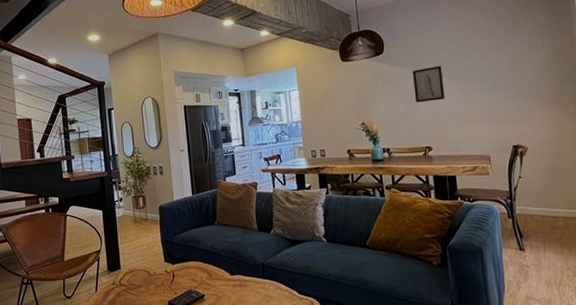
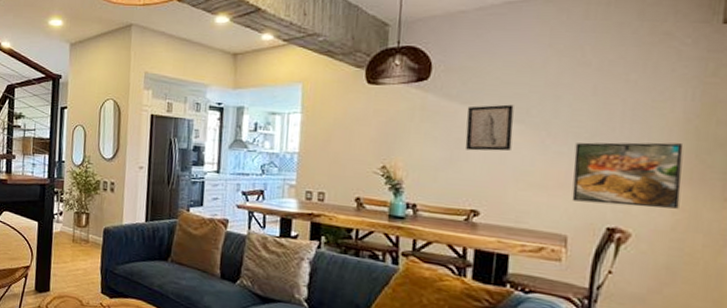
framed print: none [484,80,552,130] -> present [571,142,684,209]

